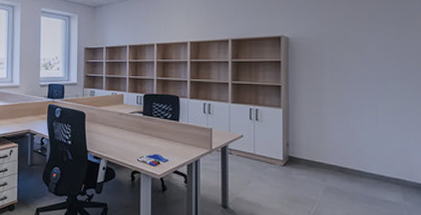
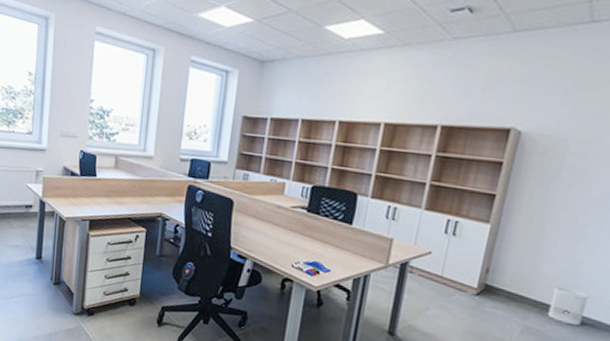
wastebasket: none [340,151,368,181] -> present [547,286,590,326]

